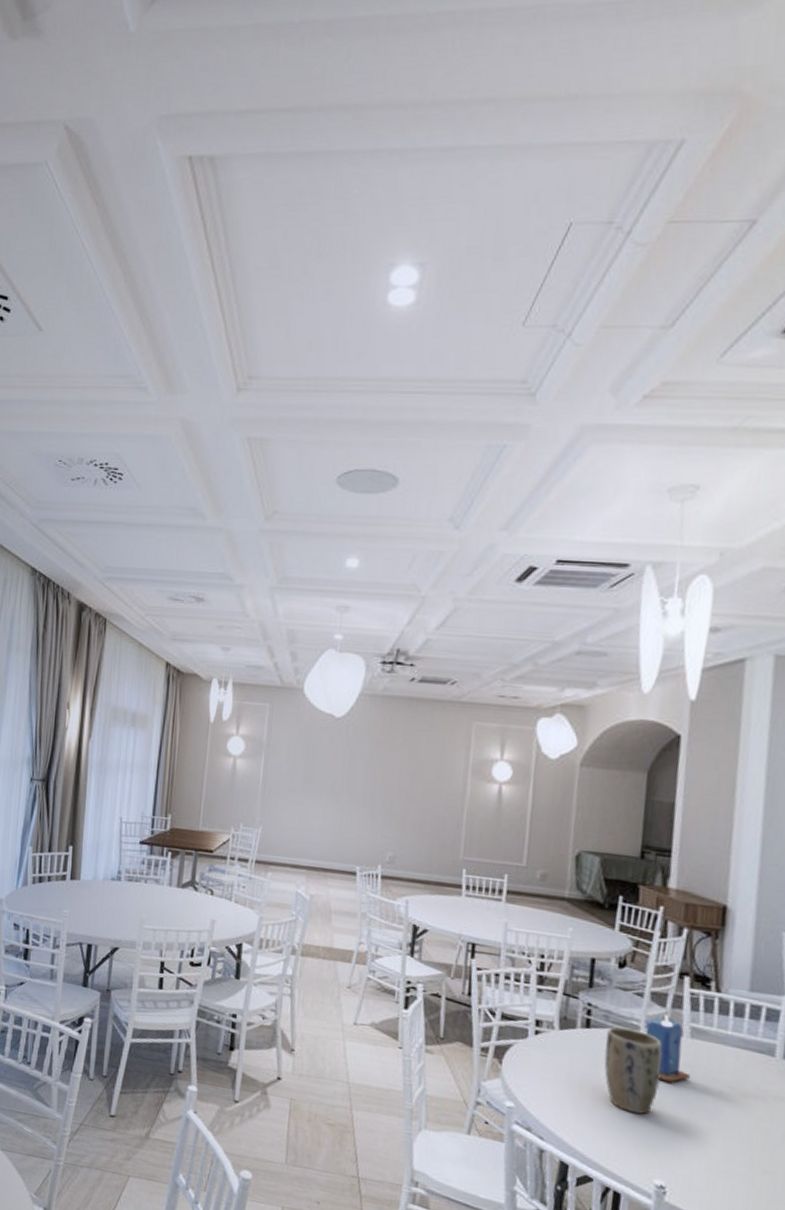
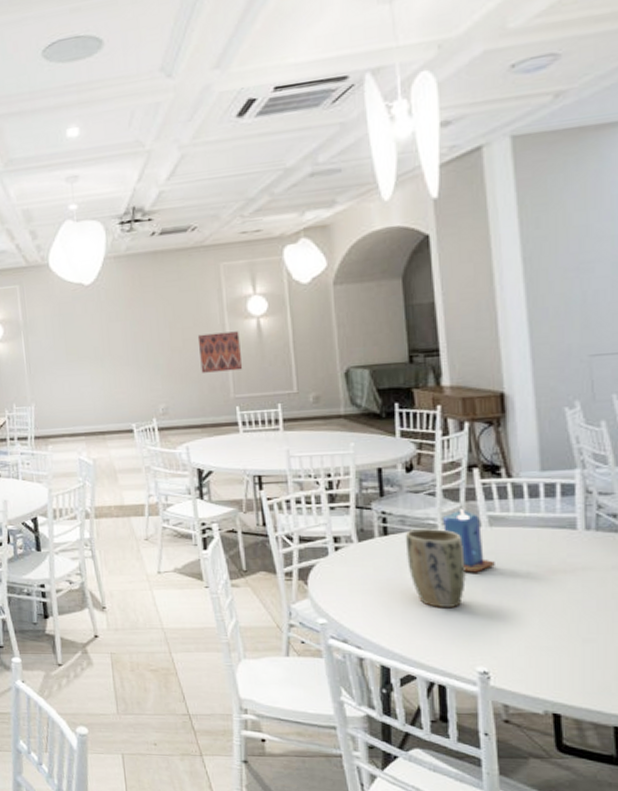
wall art: none [435,789,480,833] -> present [197,331,243,373]

